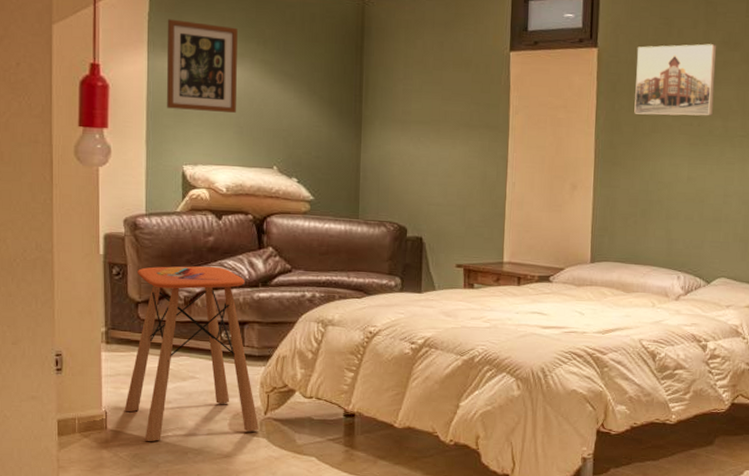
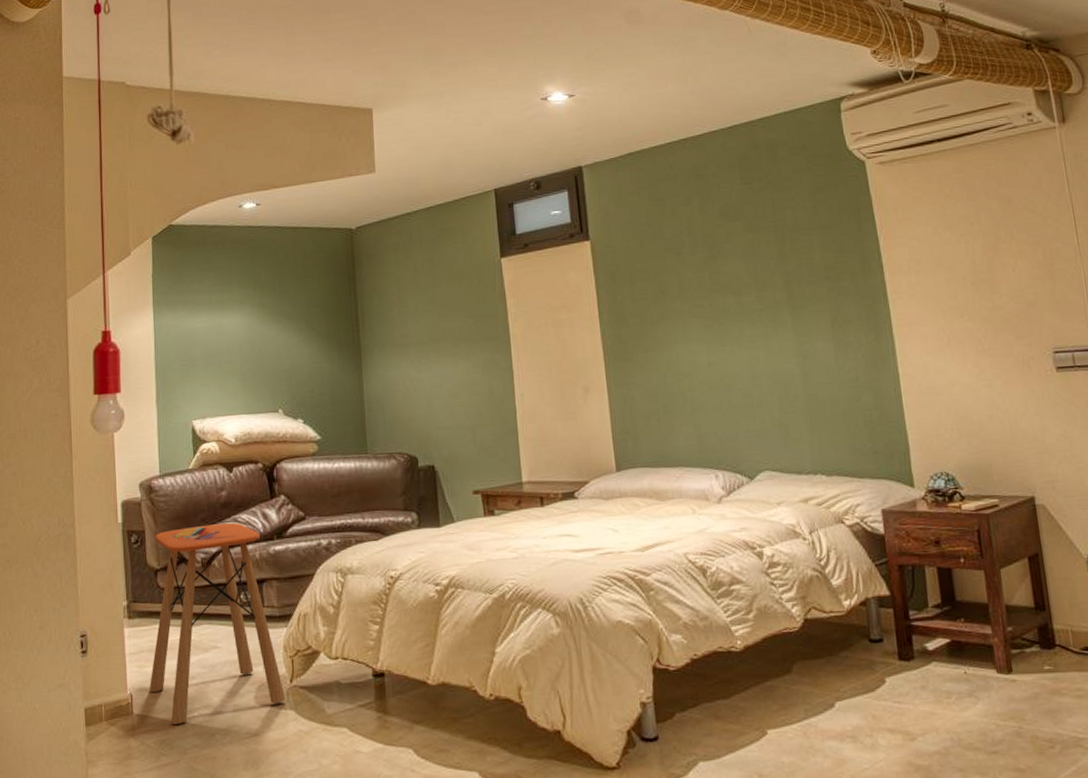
wall art: present [166,19,238,113] -> none [169,276,239,365]
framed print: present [634,44,717,116] -> none [631,218,723,303]

